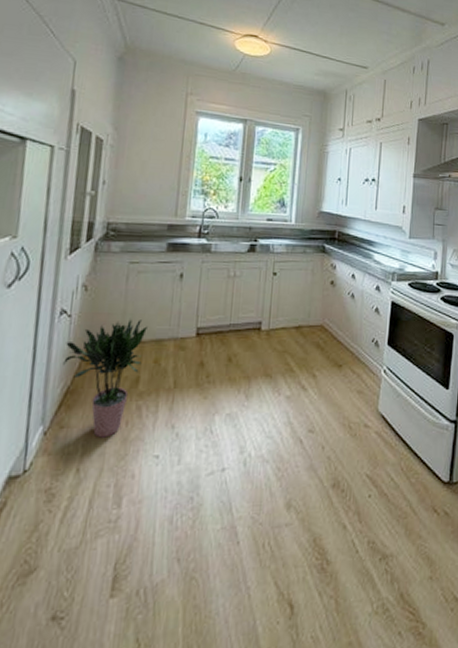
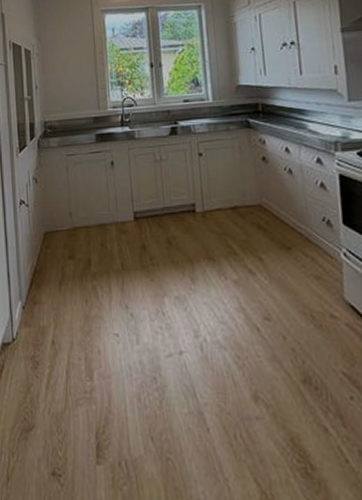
potted plant: present [63,318,147,438] -> none [28,205,91,314]

